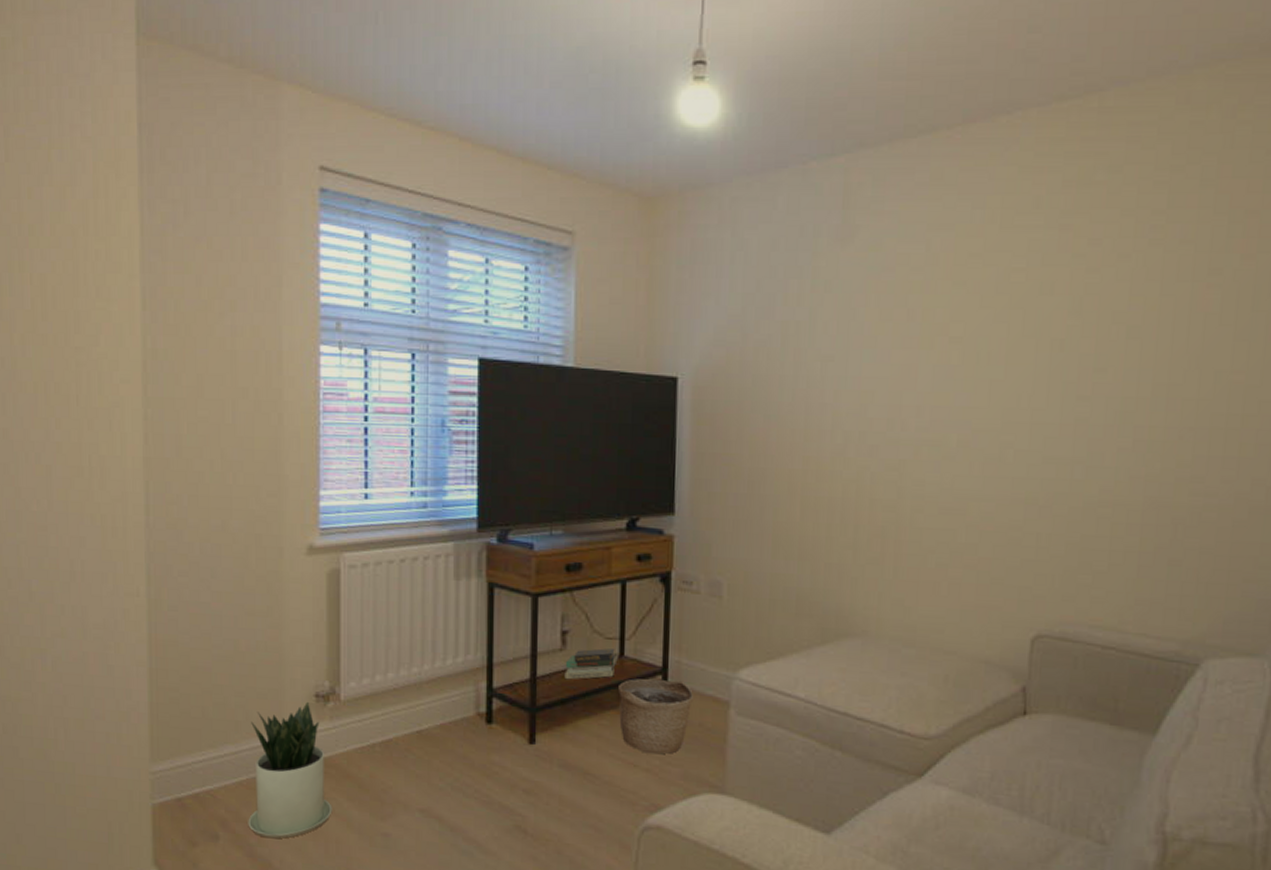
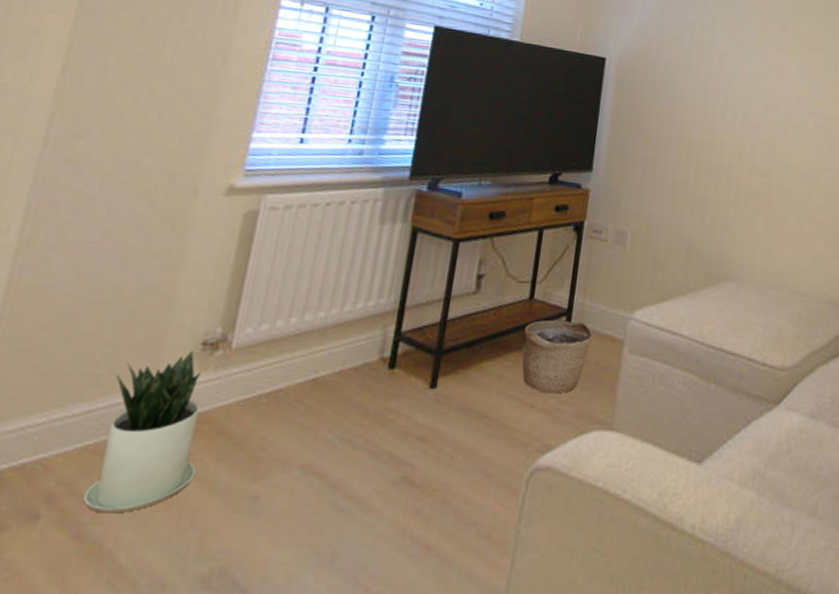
books: present [564,648,618,680] -> none [474,291,529,323]

